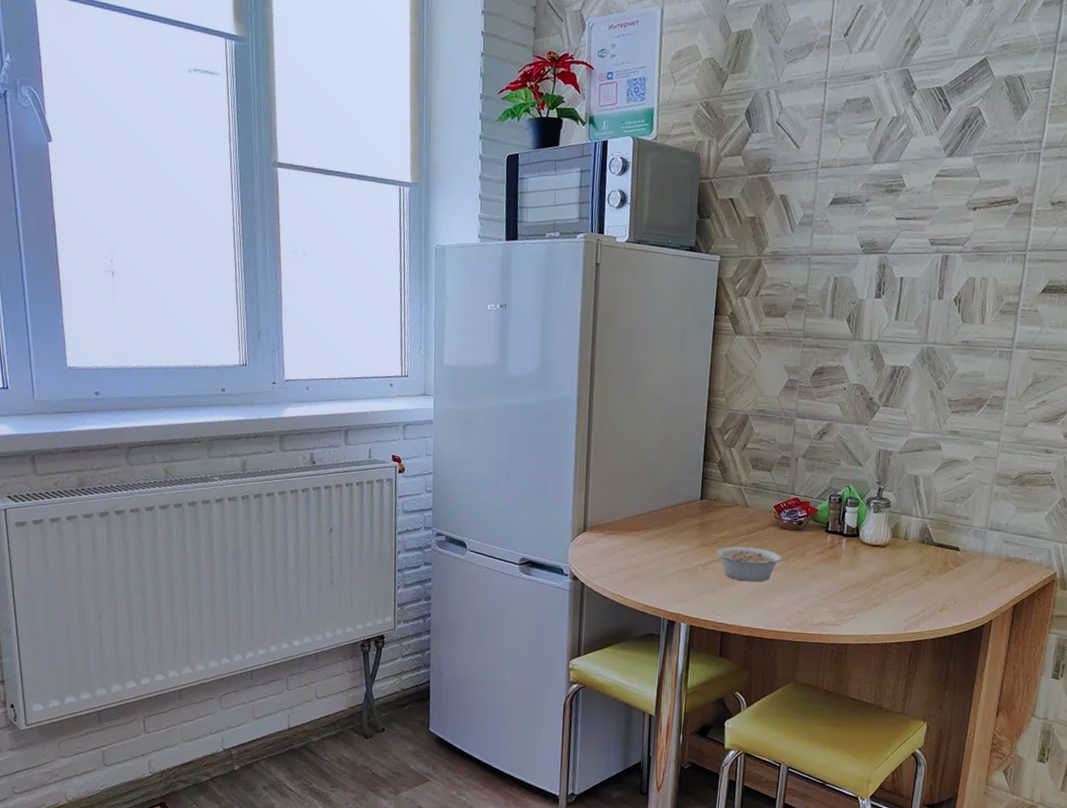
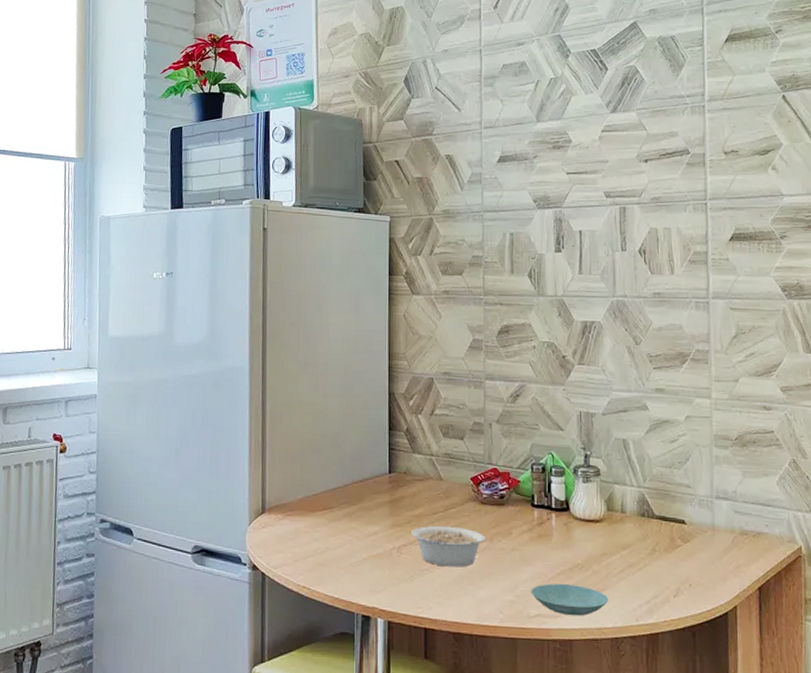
saucer: none [817,597,884,625] -> present [531,583,609,616]

